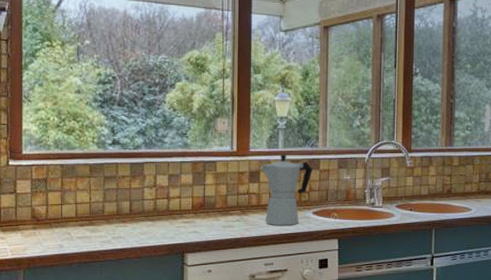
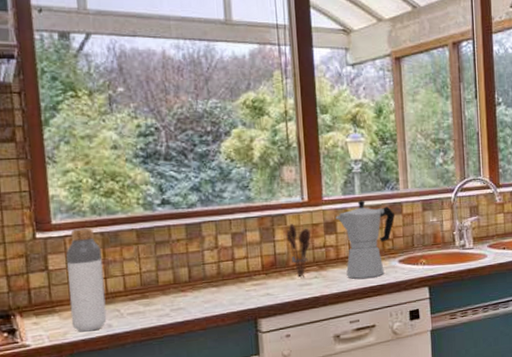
bottle: none [31,159,60,249] -> present [66,227,107,332]
utensil holder: none [215,170,236,220] -> present [286,224,311,278]

